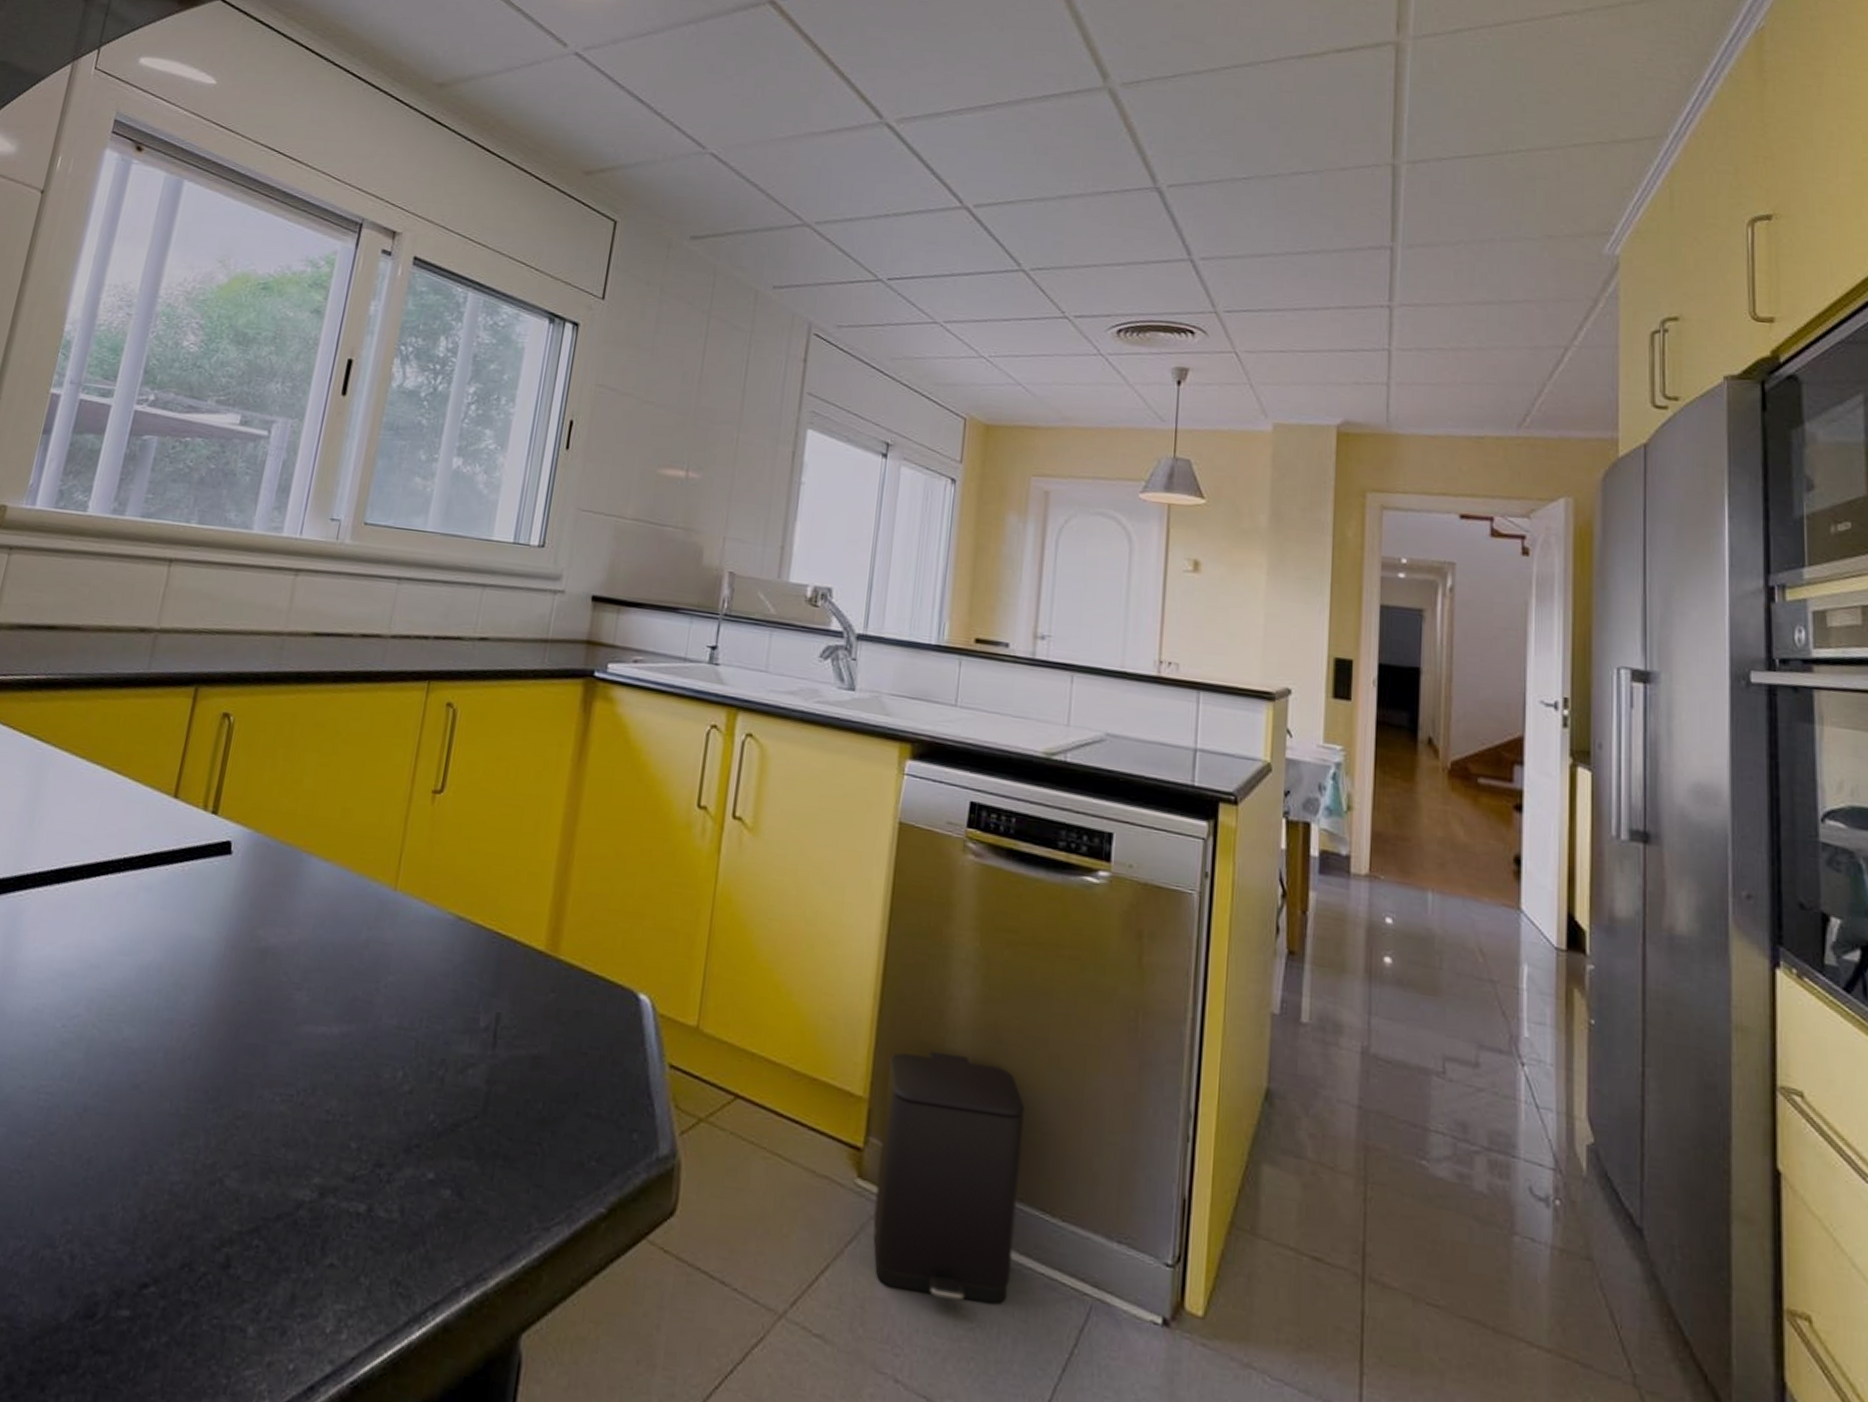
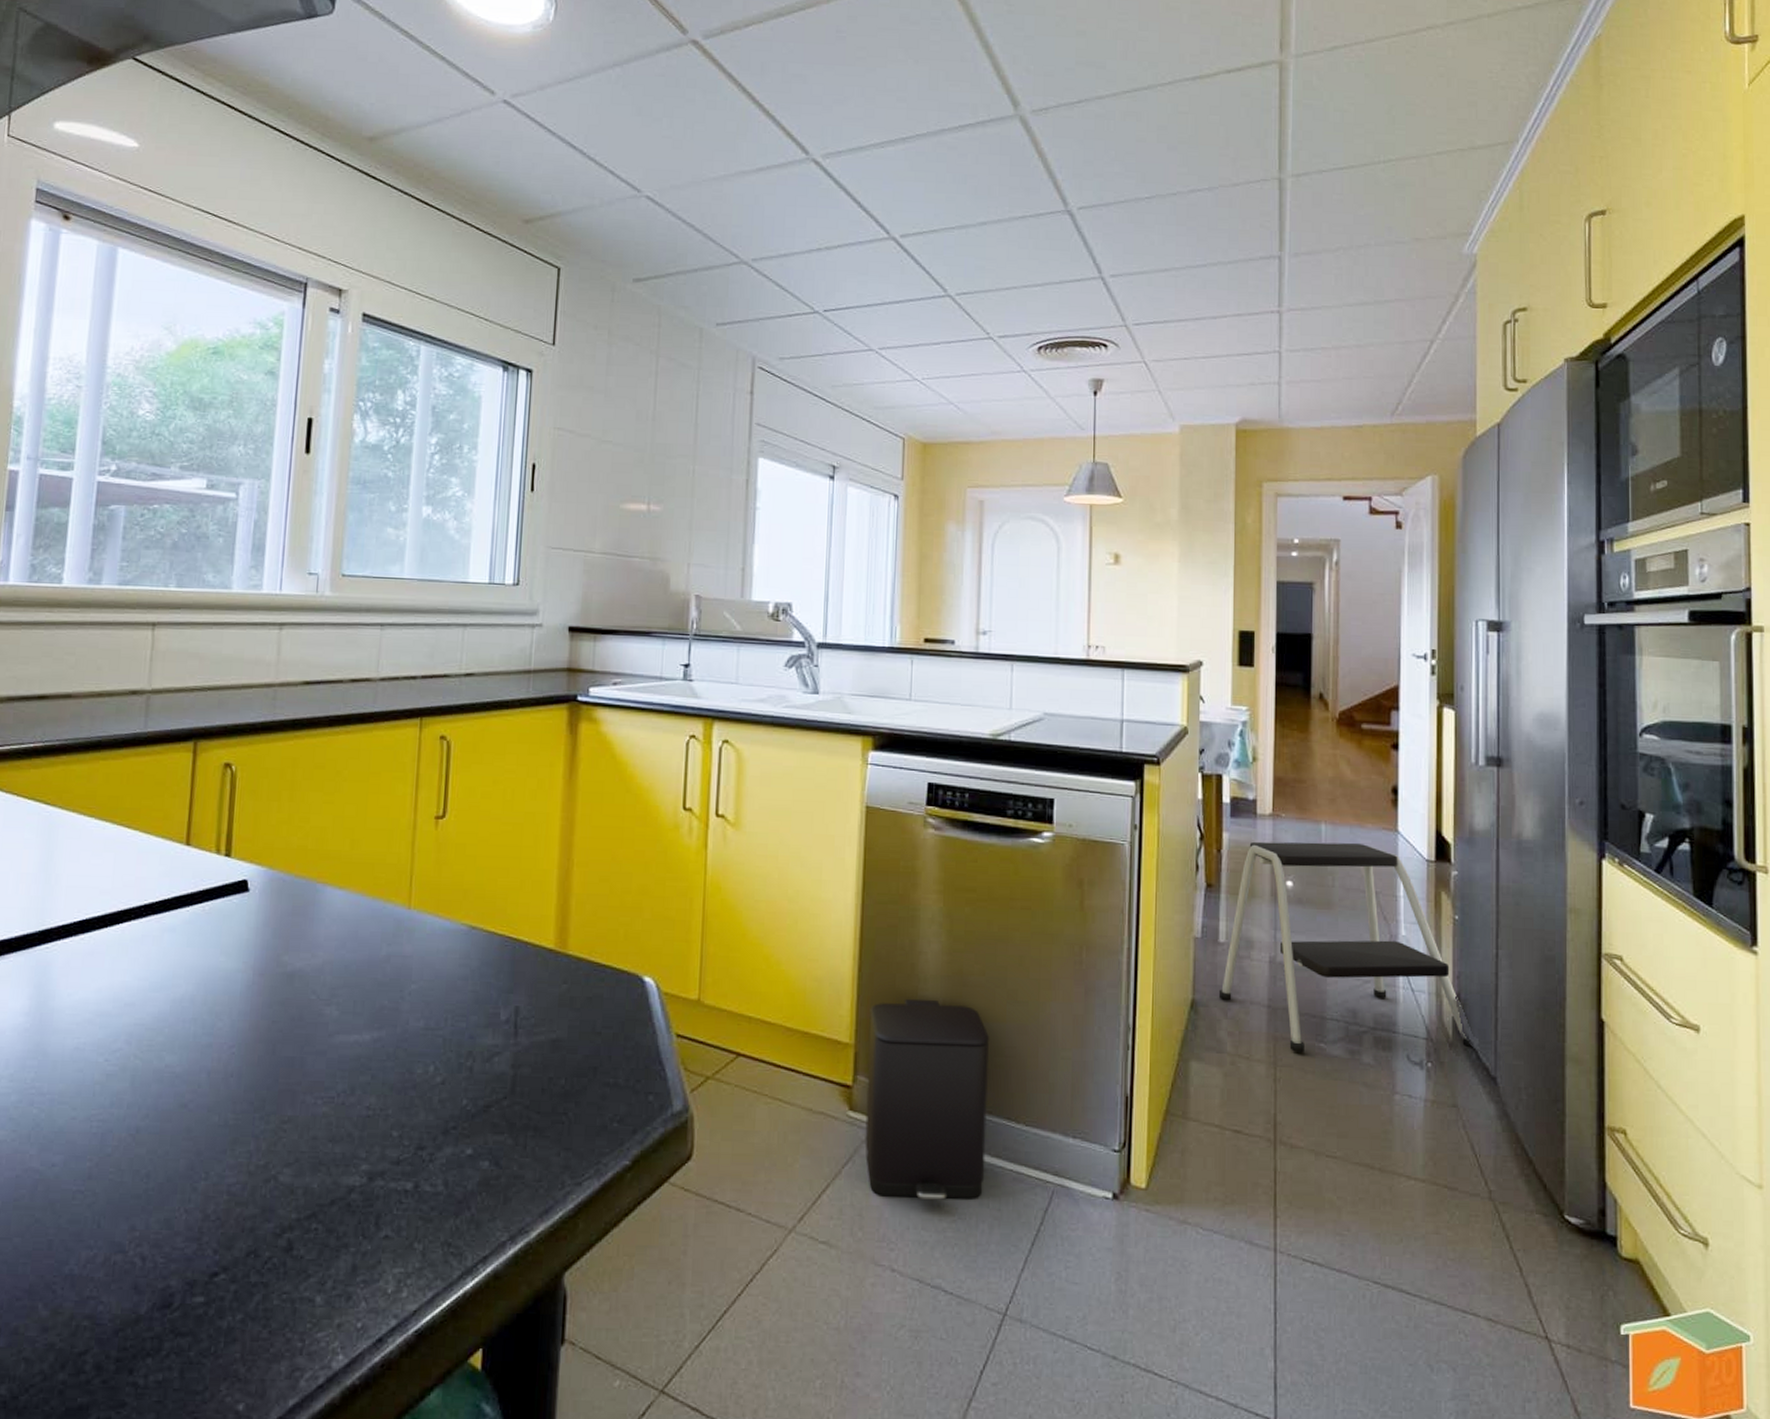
step stool: none [1298,905,1616,1190] -> present [1218,841,1476,1054]

